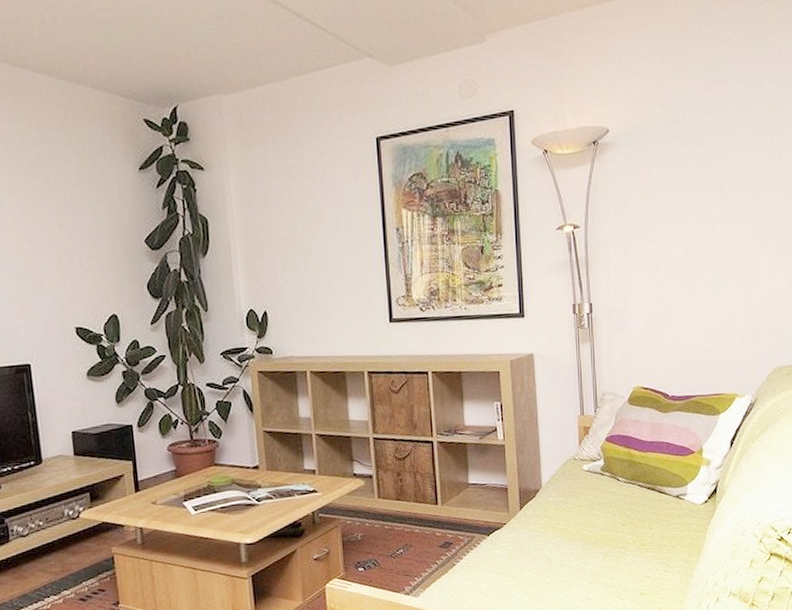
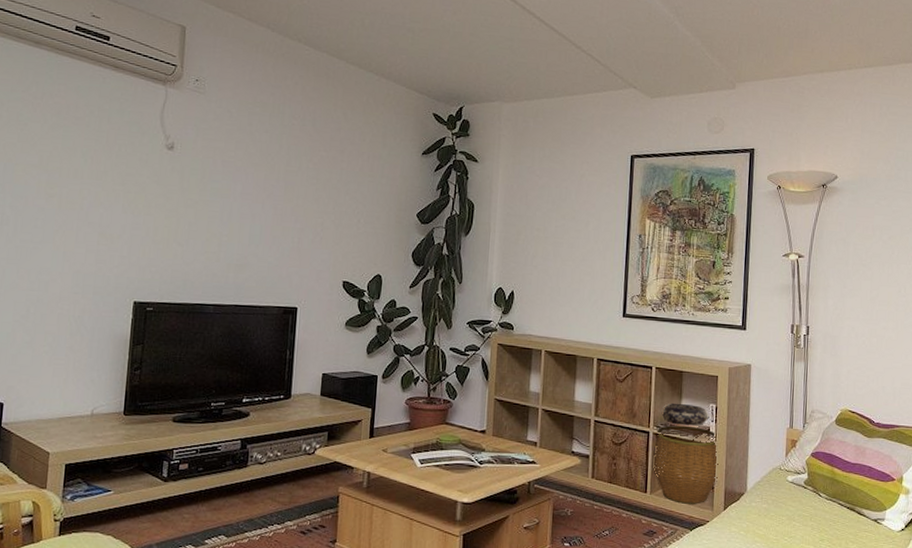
basket: none [439,428,510,510] -> present [652,425,718,504]
decorative bowl: none [443,406,494,428] -> present [661,404,709,425]

